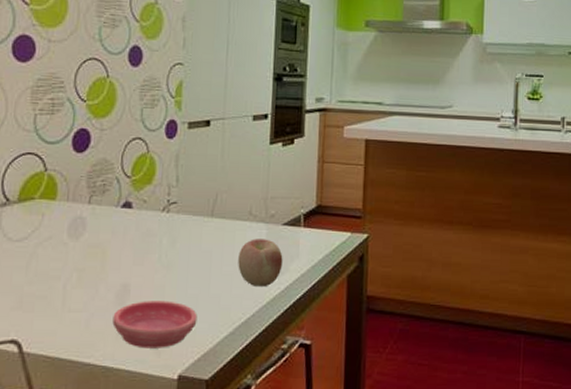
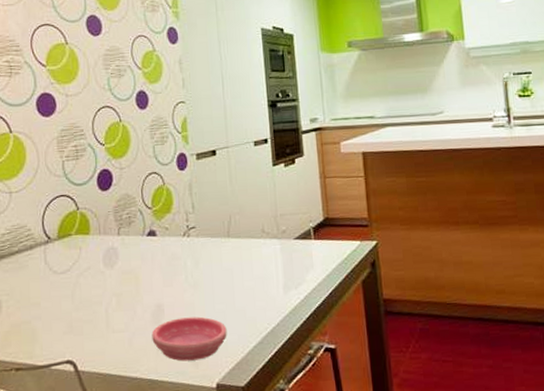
apple: present [238,239,283,288] -> none [257,253,299,299]

